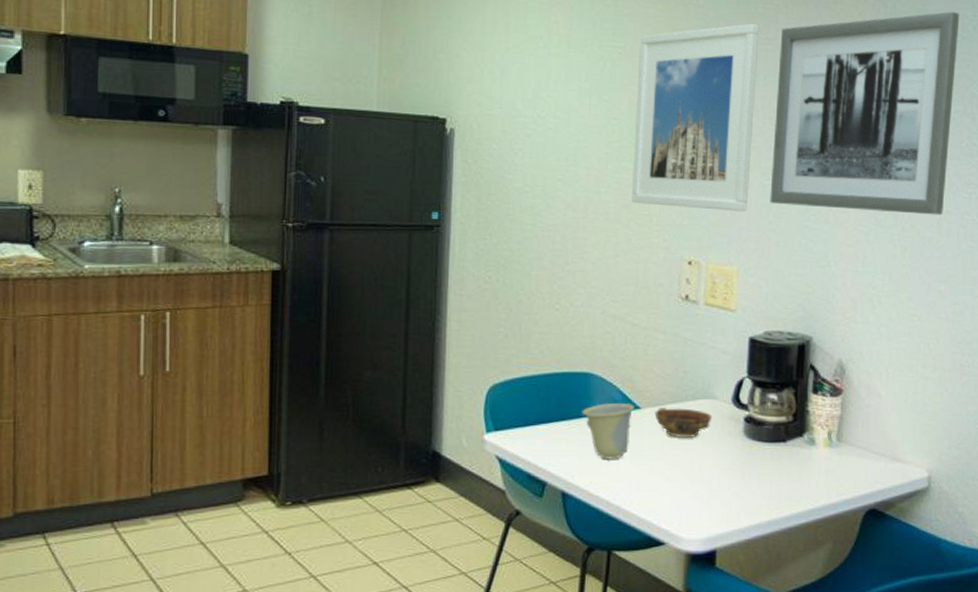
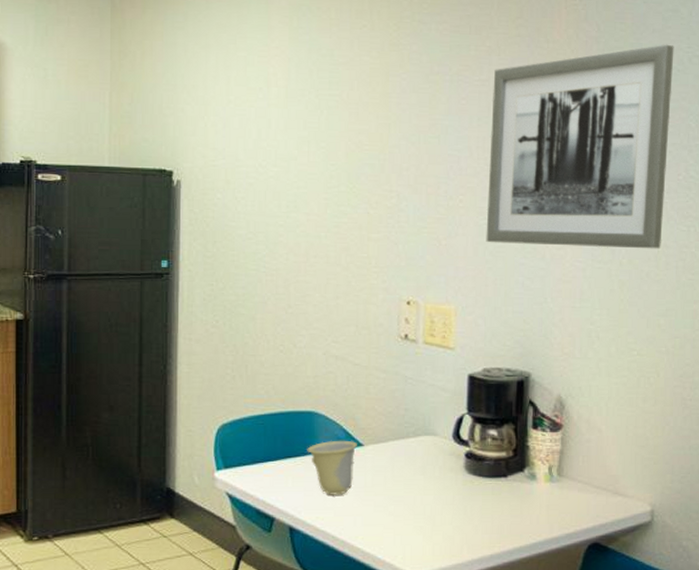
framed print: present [632,23,760,212] -> none [351,66,472,251]
bowl: present [654,407,713,439] -> none [377,444,434,475]

